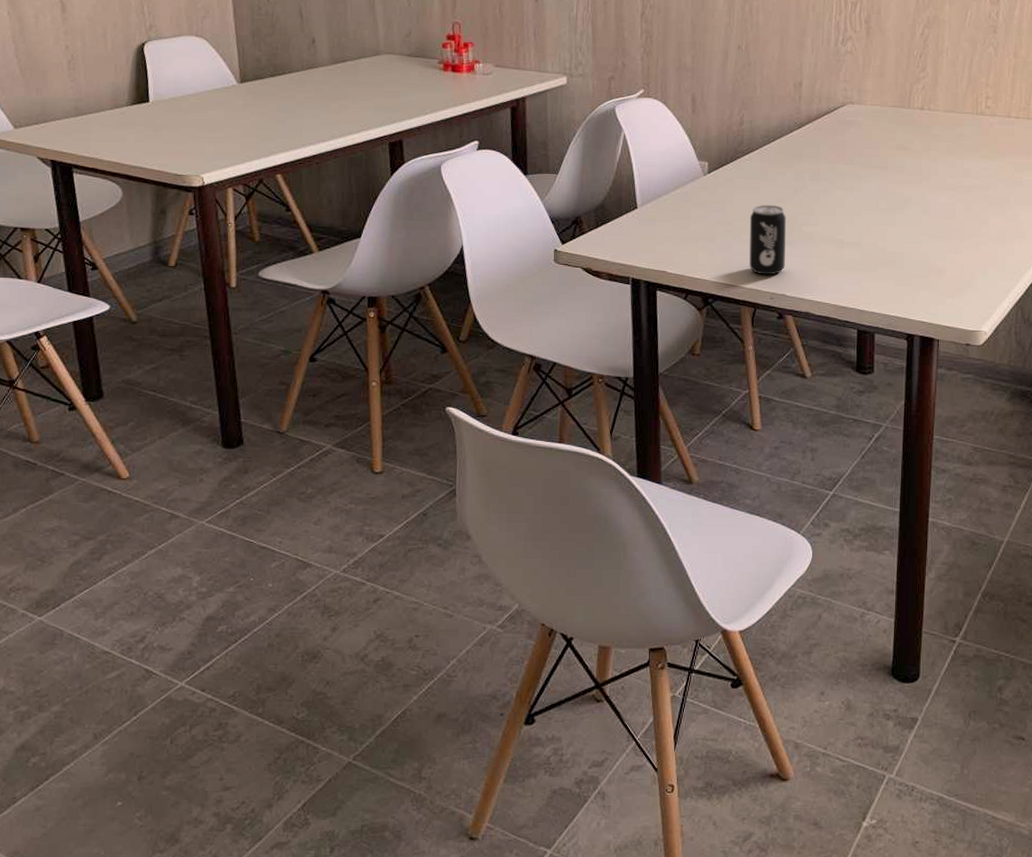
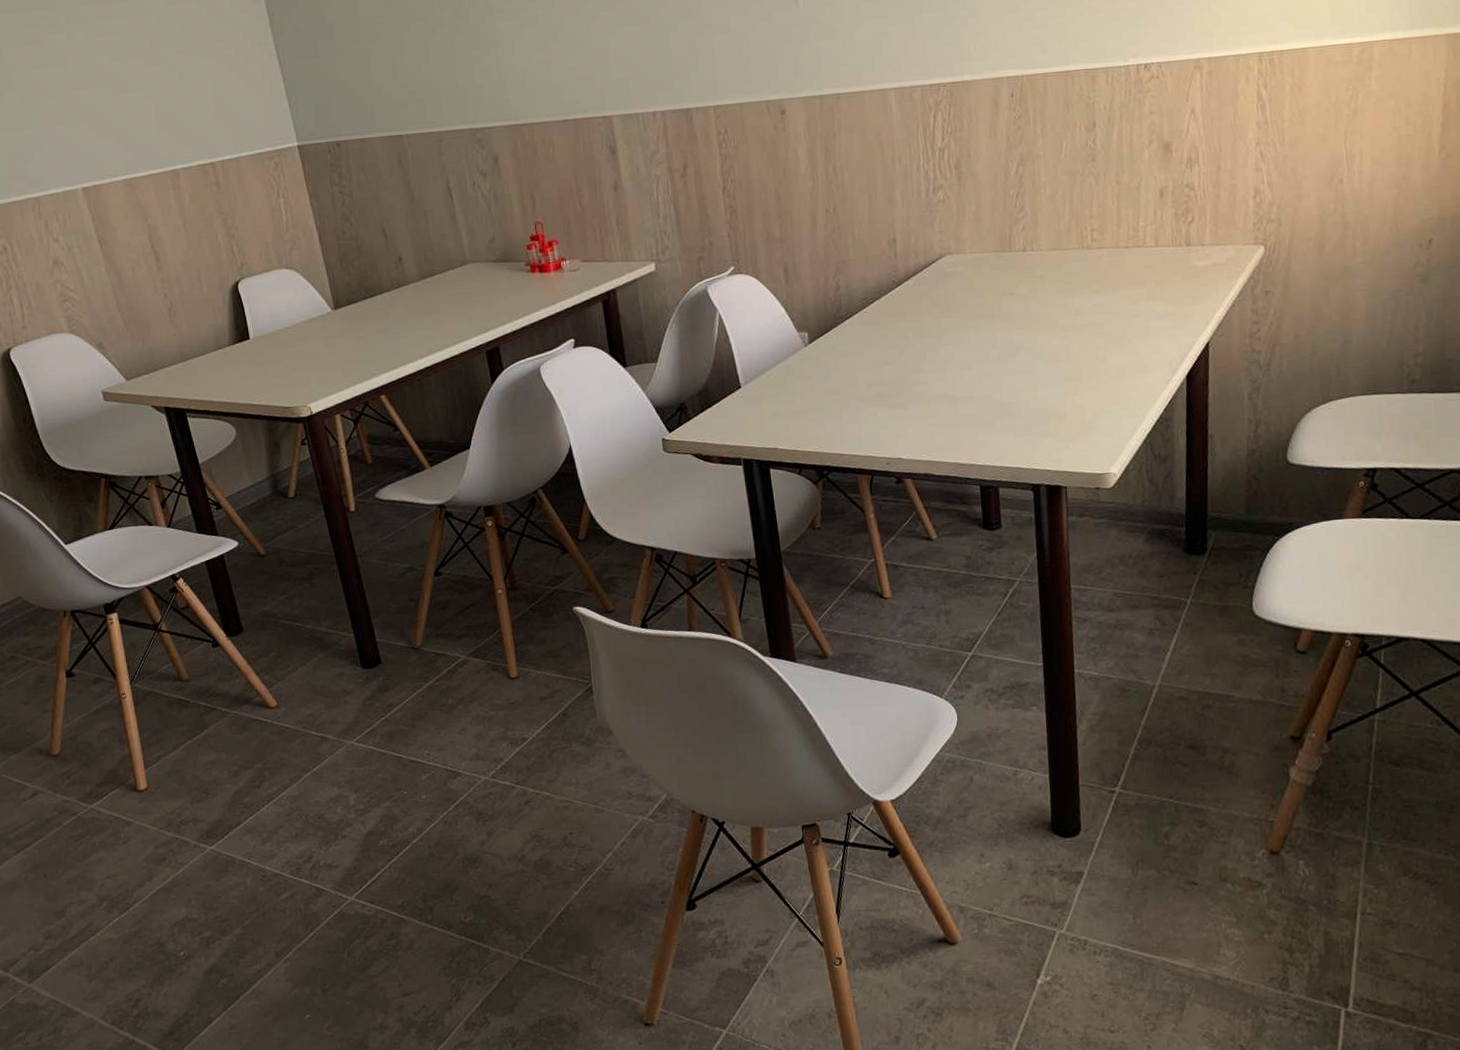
beverage can: present [749,204,786,275] -> none [856,368,898,441]

